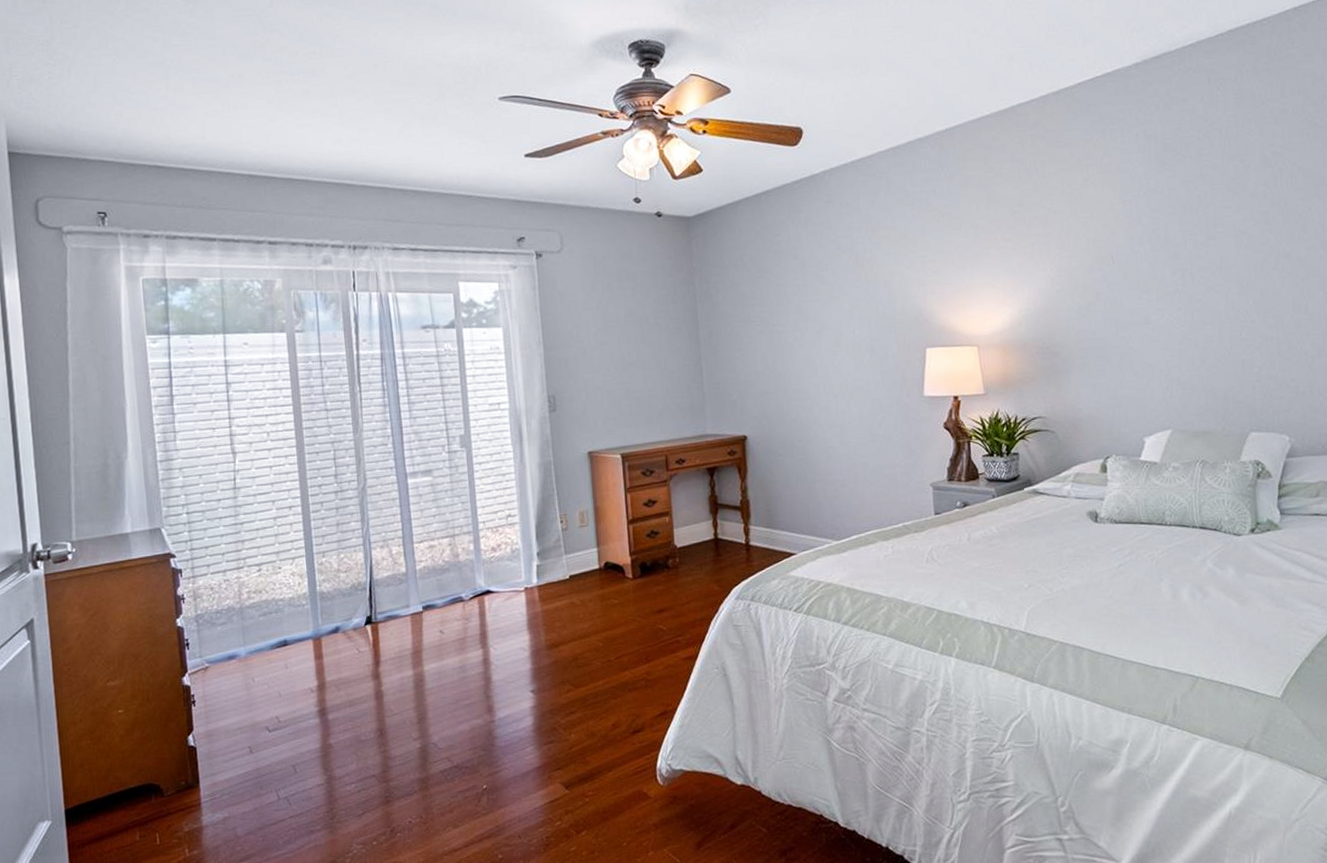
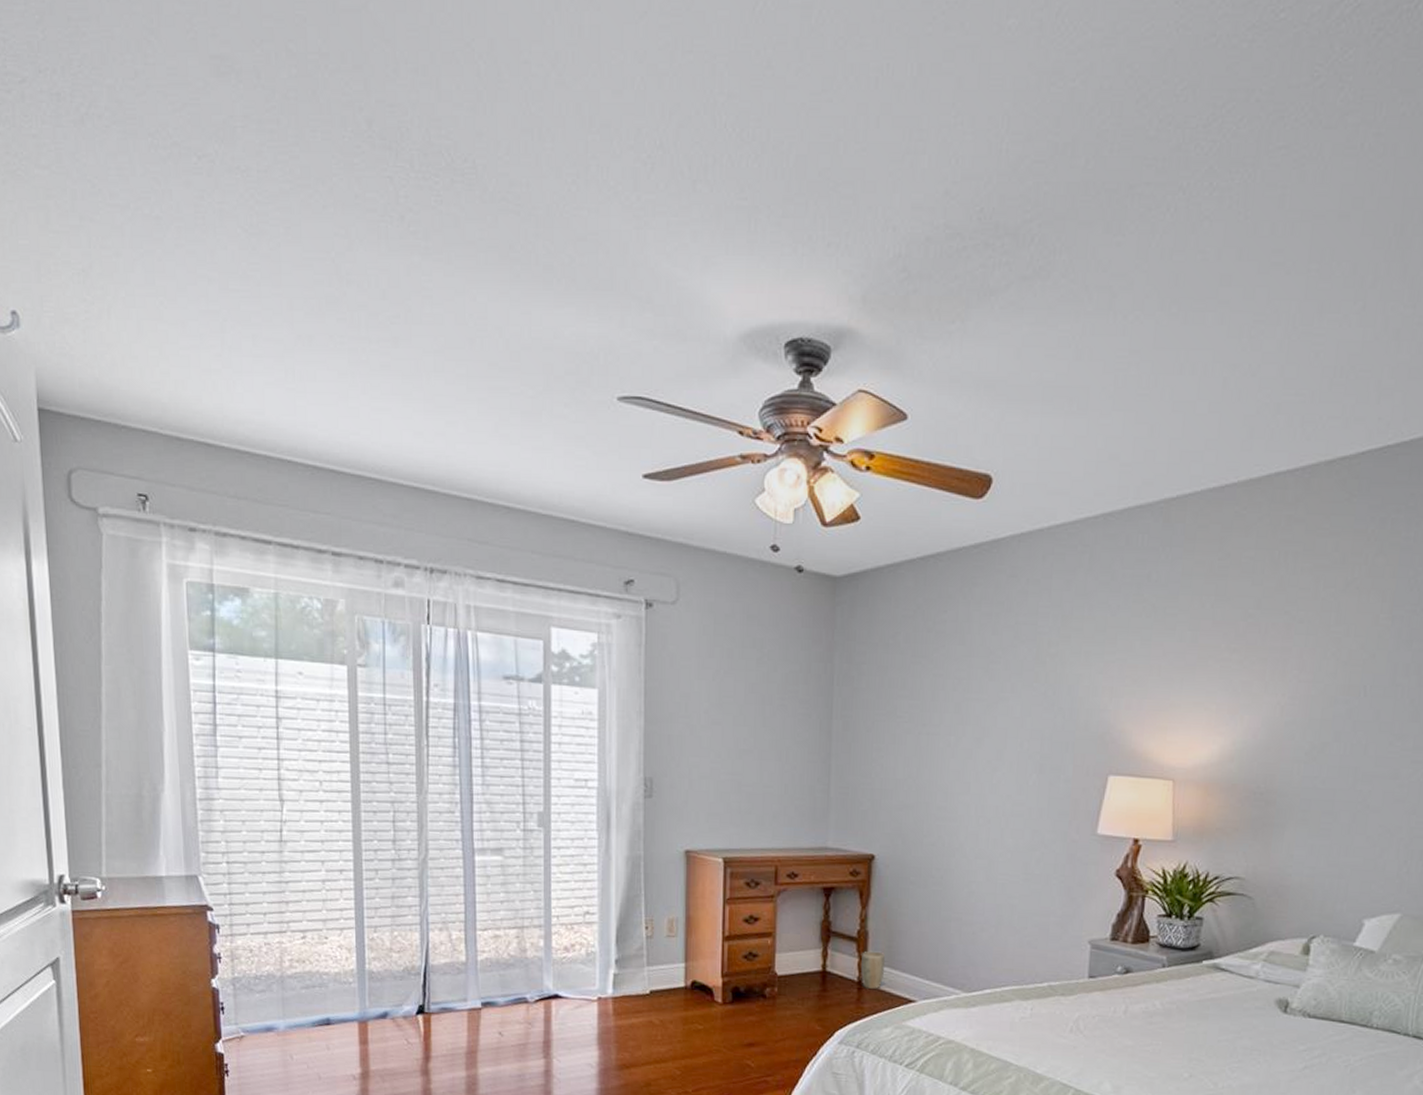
plant pot: none [746,516,767,550] -> present [861,951,885,990]

